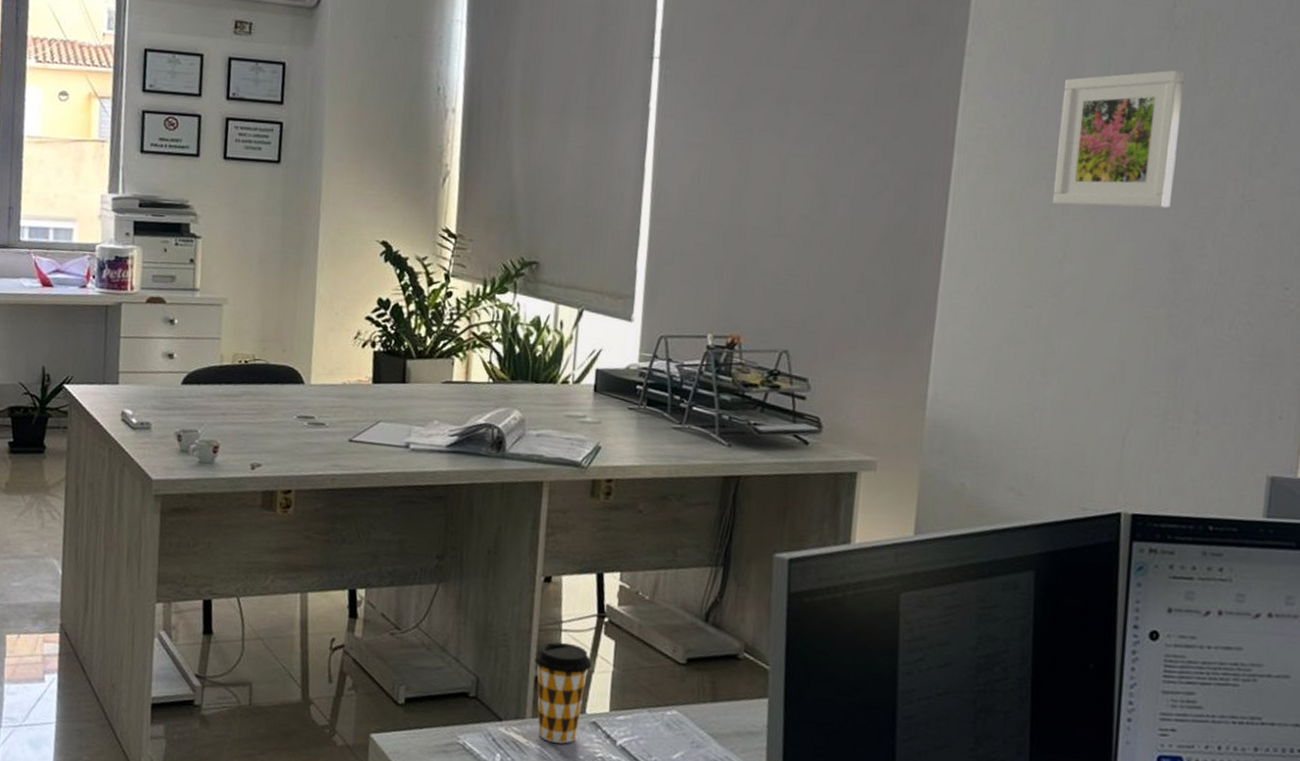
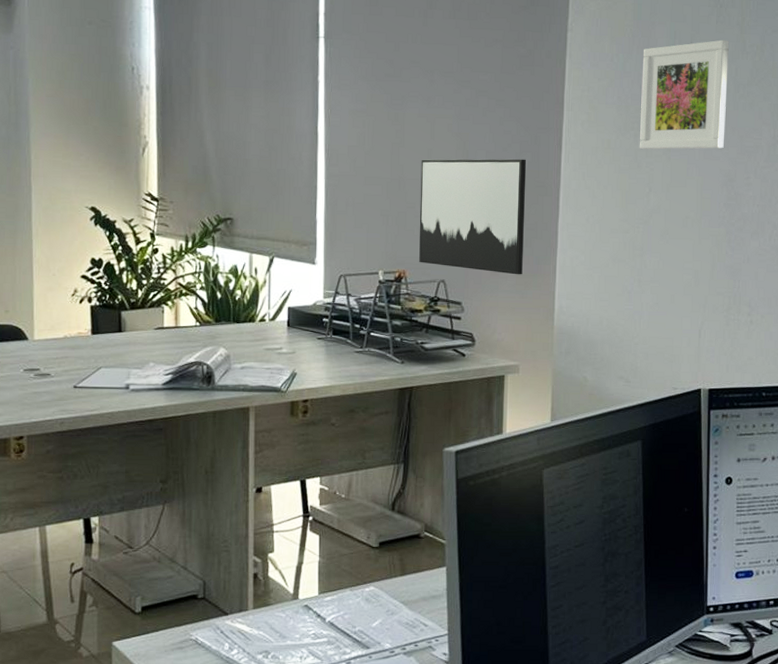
coffee cup: present [534,642,592,744] -> none [252,541,302,627]
wall art: none [758,204,901,351] -> present [419,158,526,275]

